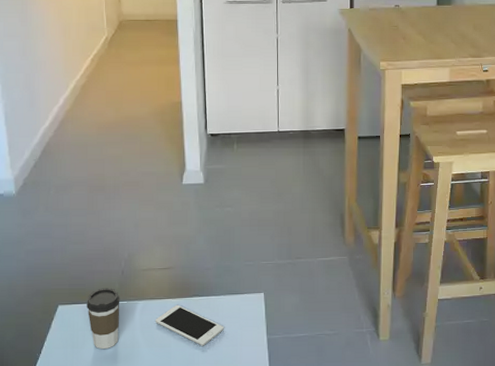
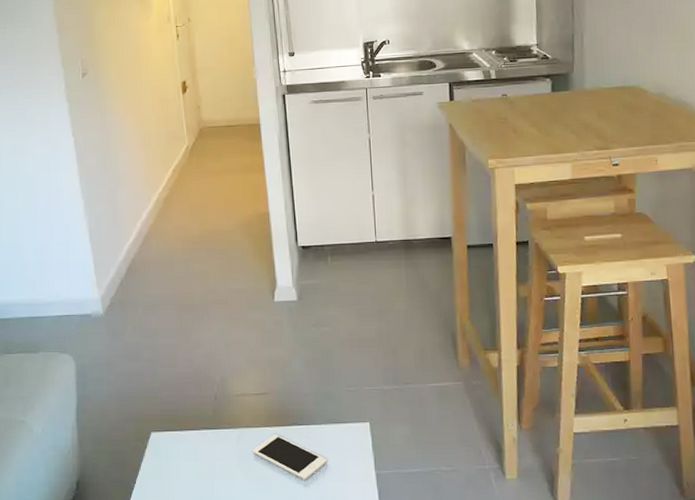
coffee cup: present [87,288,120,350] -> none [180,414,215,481]

